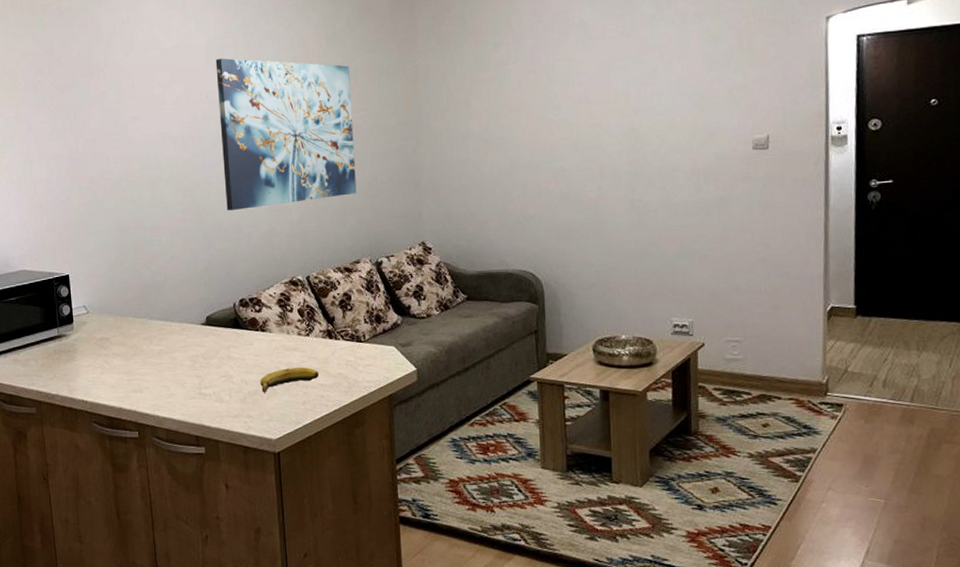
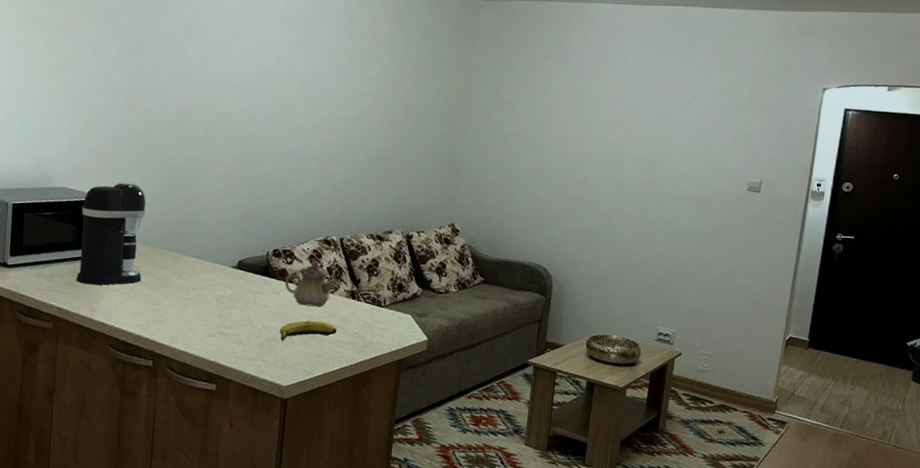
coffee maker: none [44,254,114,364] -> present [76,182,147,286]
wall art: present [215,58,357,211] -> none [275,20,413,169]
teapot: none [256,304,311,353] -> present [284,260,338,307]

